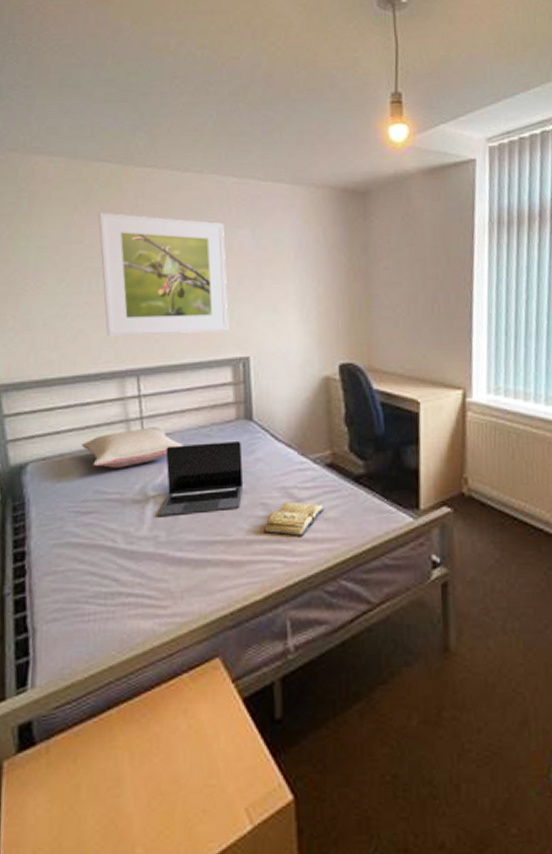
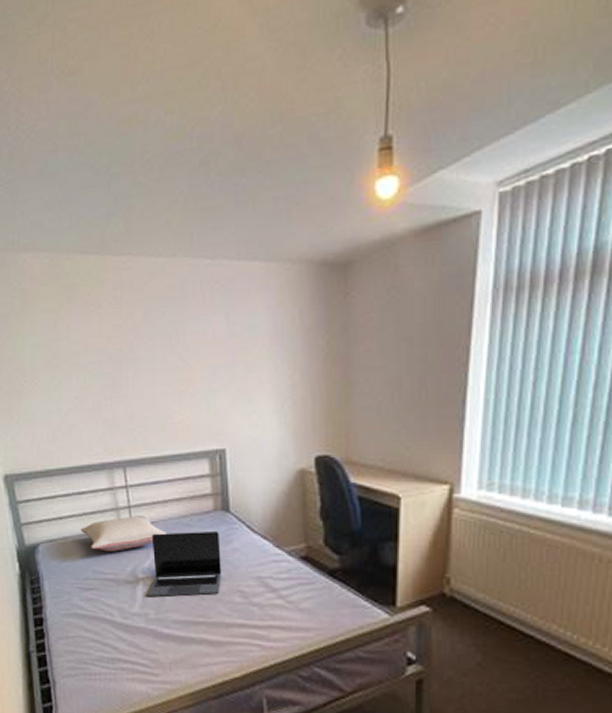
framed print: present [98,212,229,337] -> none [82,306,205,430]
diary: present [264,501,325,537] -> none [242,590,299,625]

